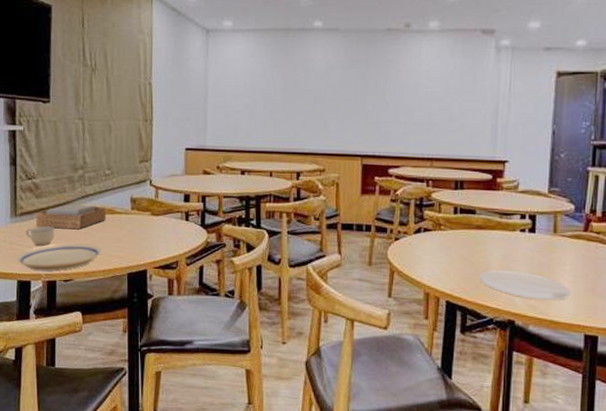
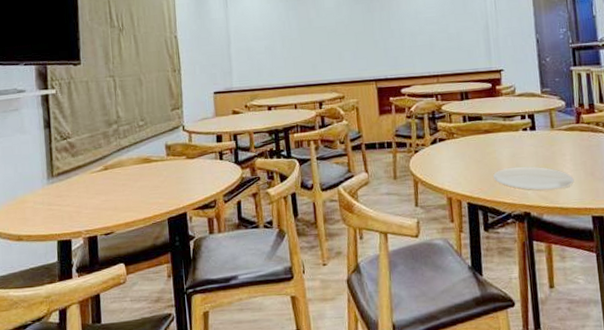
plate: present [17,243,102,271] -> none [56,195,141,228]
cup: present [25,226,55,246] -> none [63,182,93,203]
napkin holder: present [36,204,106,230] -> none [73,157,143,185]

